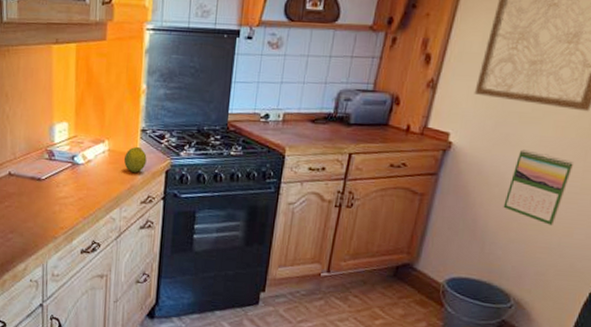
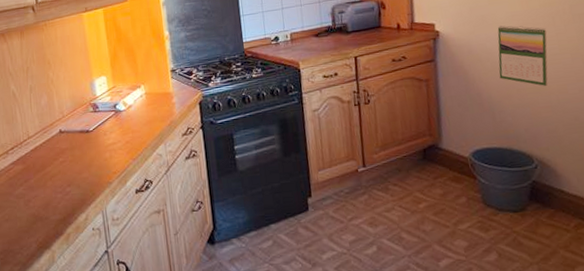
fruit: present [124,146,147,172] -> none [160,85,181,109]

